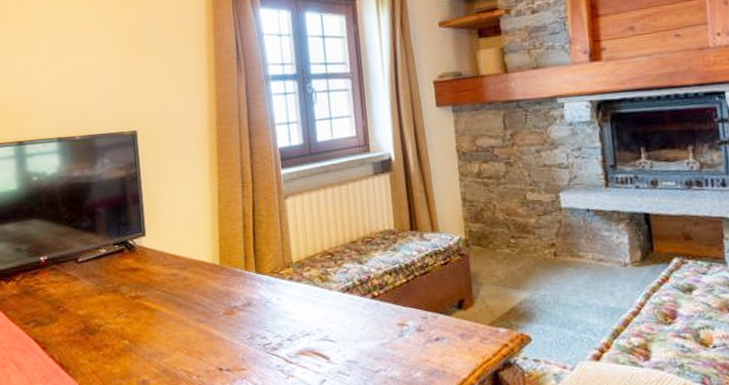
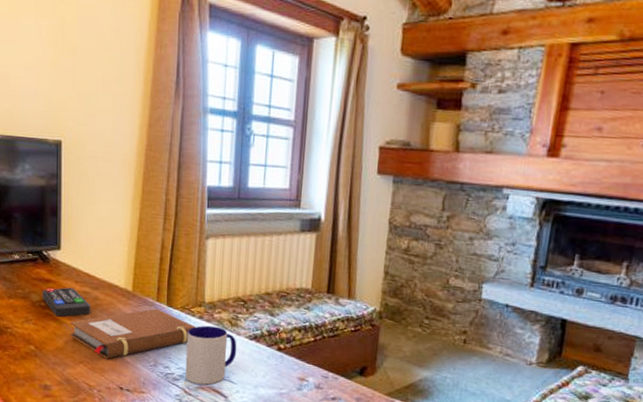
remote control: none [131,272,181,305] -> present [42,287,90,317]
notebook: none [161,277,288,340] -> present [69,308,197,359]
mug: none [279,285,332,350] -> present [185,325,237,385]

